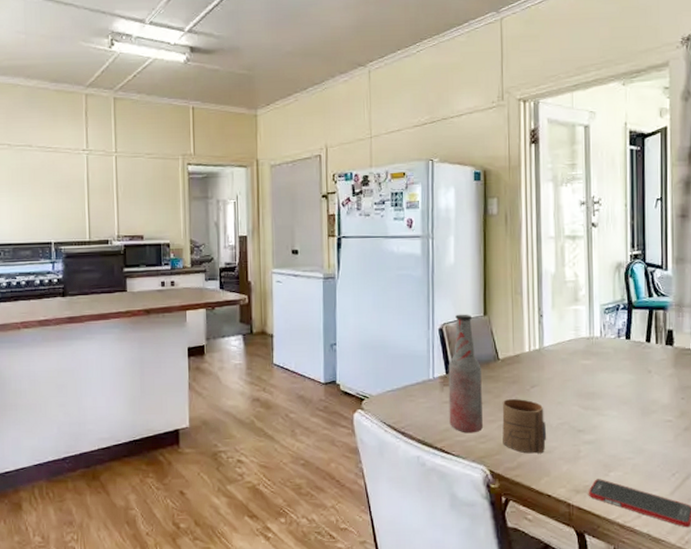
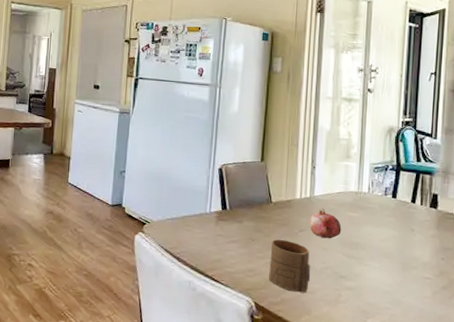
bottle: present [448,314,483,433] -> none [221,157,255,267]
fruit: none [541,359,576,392] -> present [309,208,342,239]

